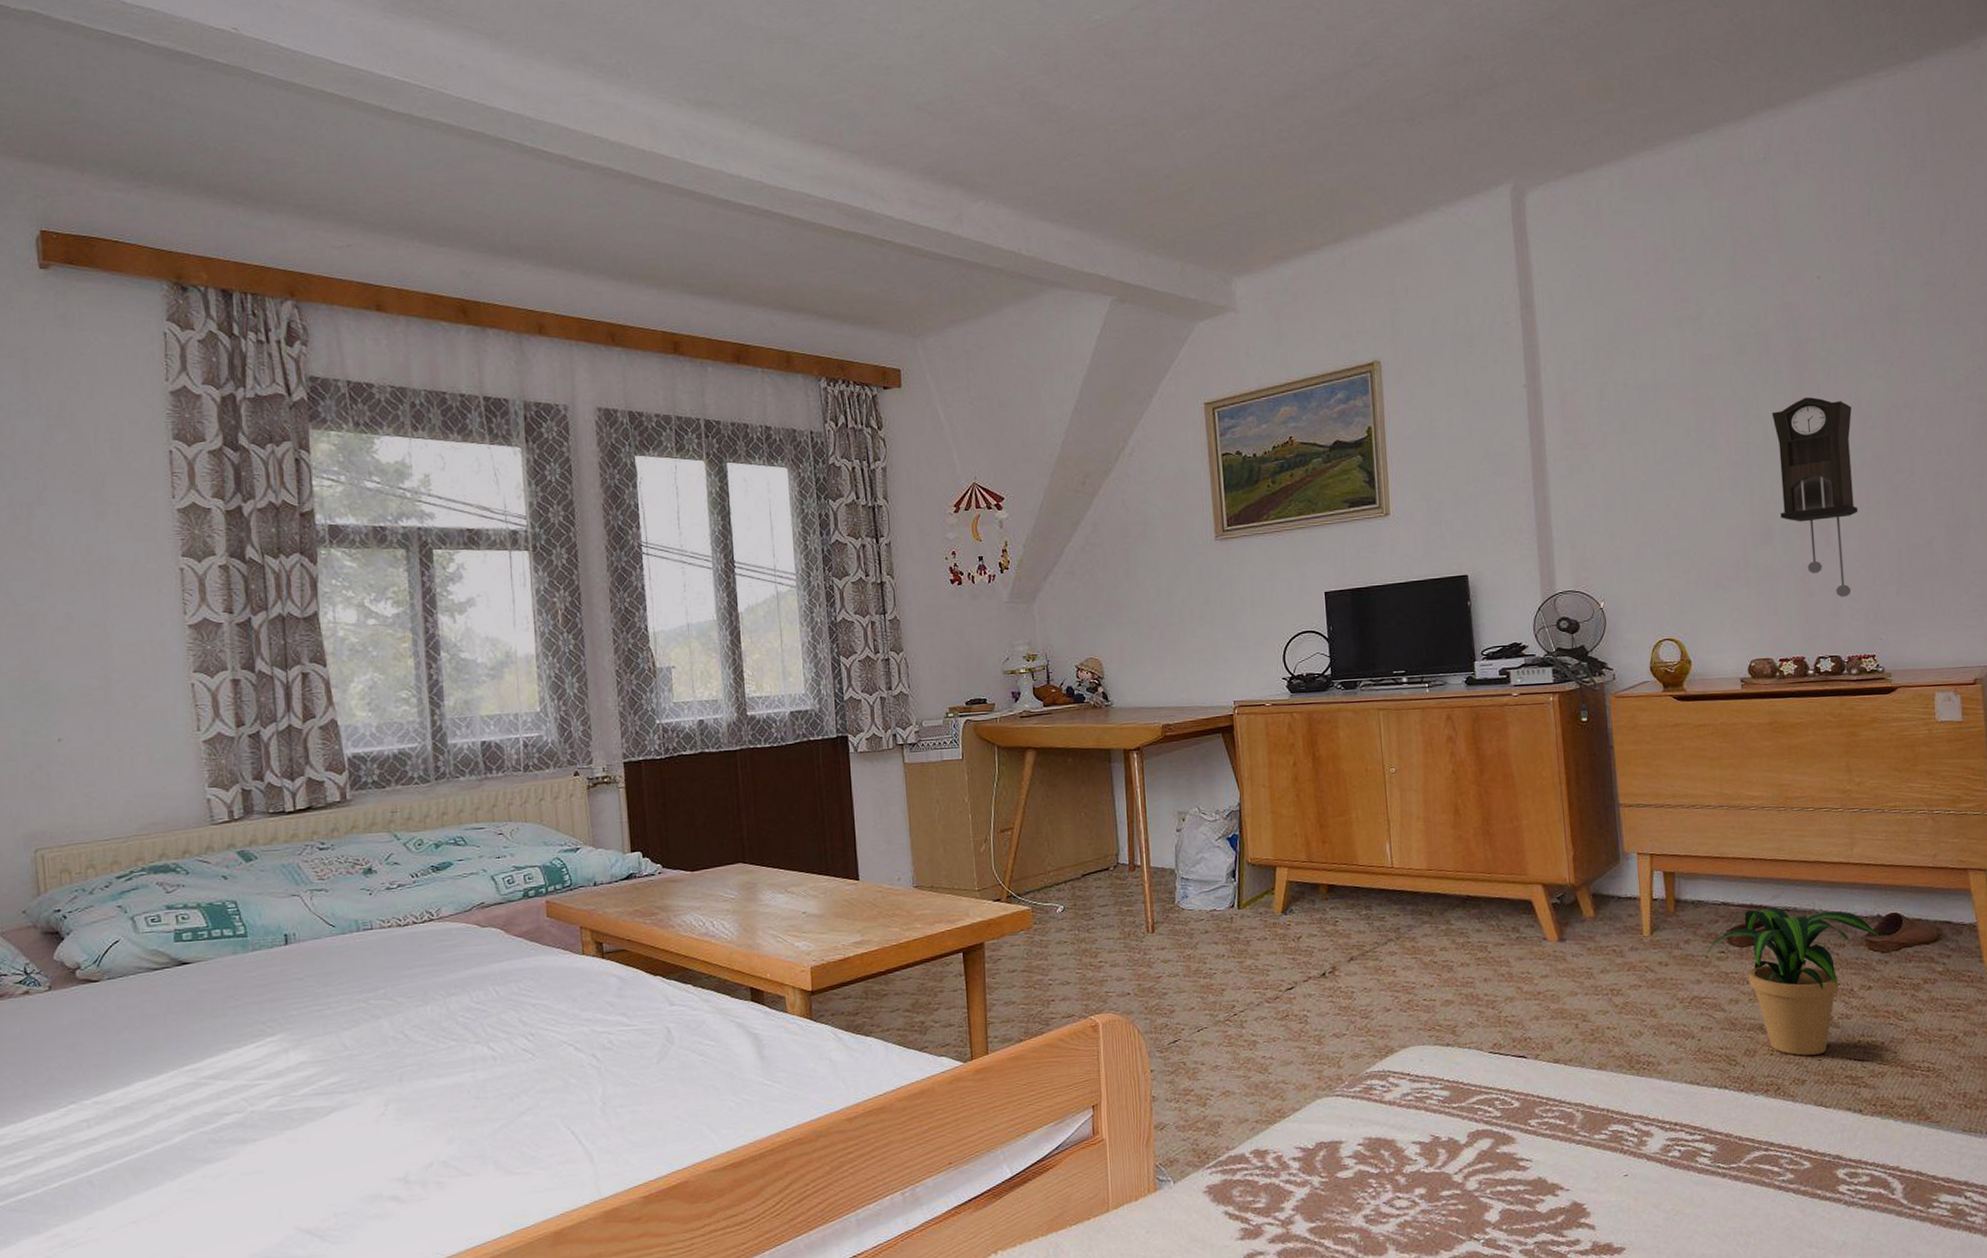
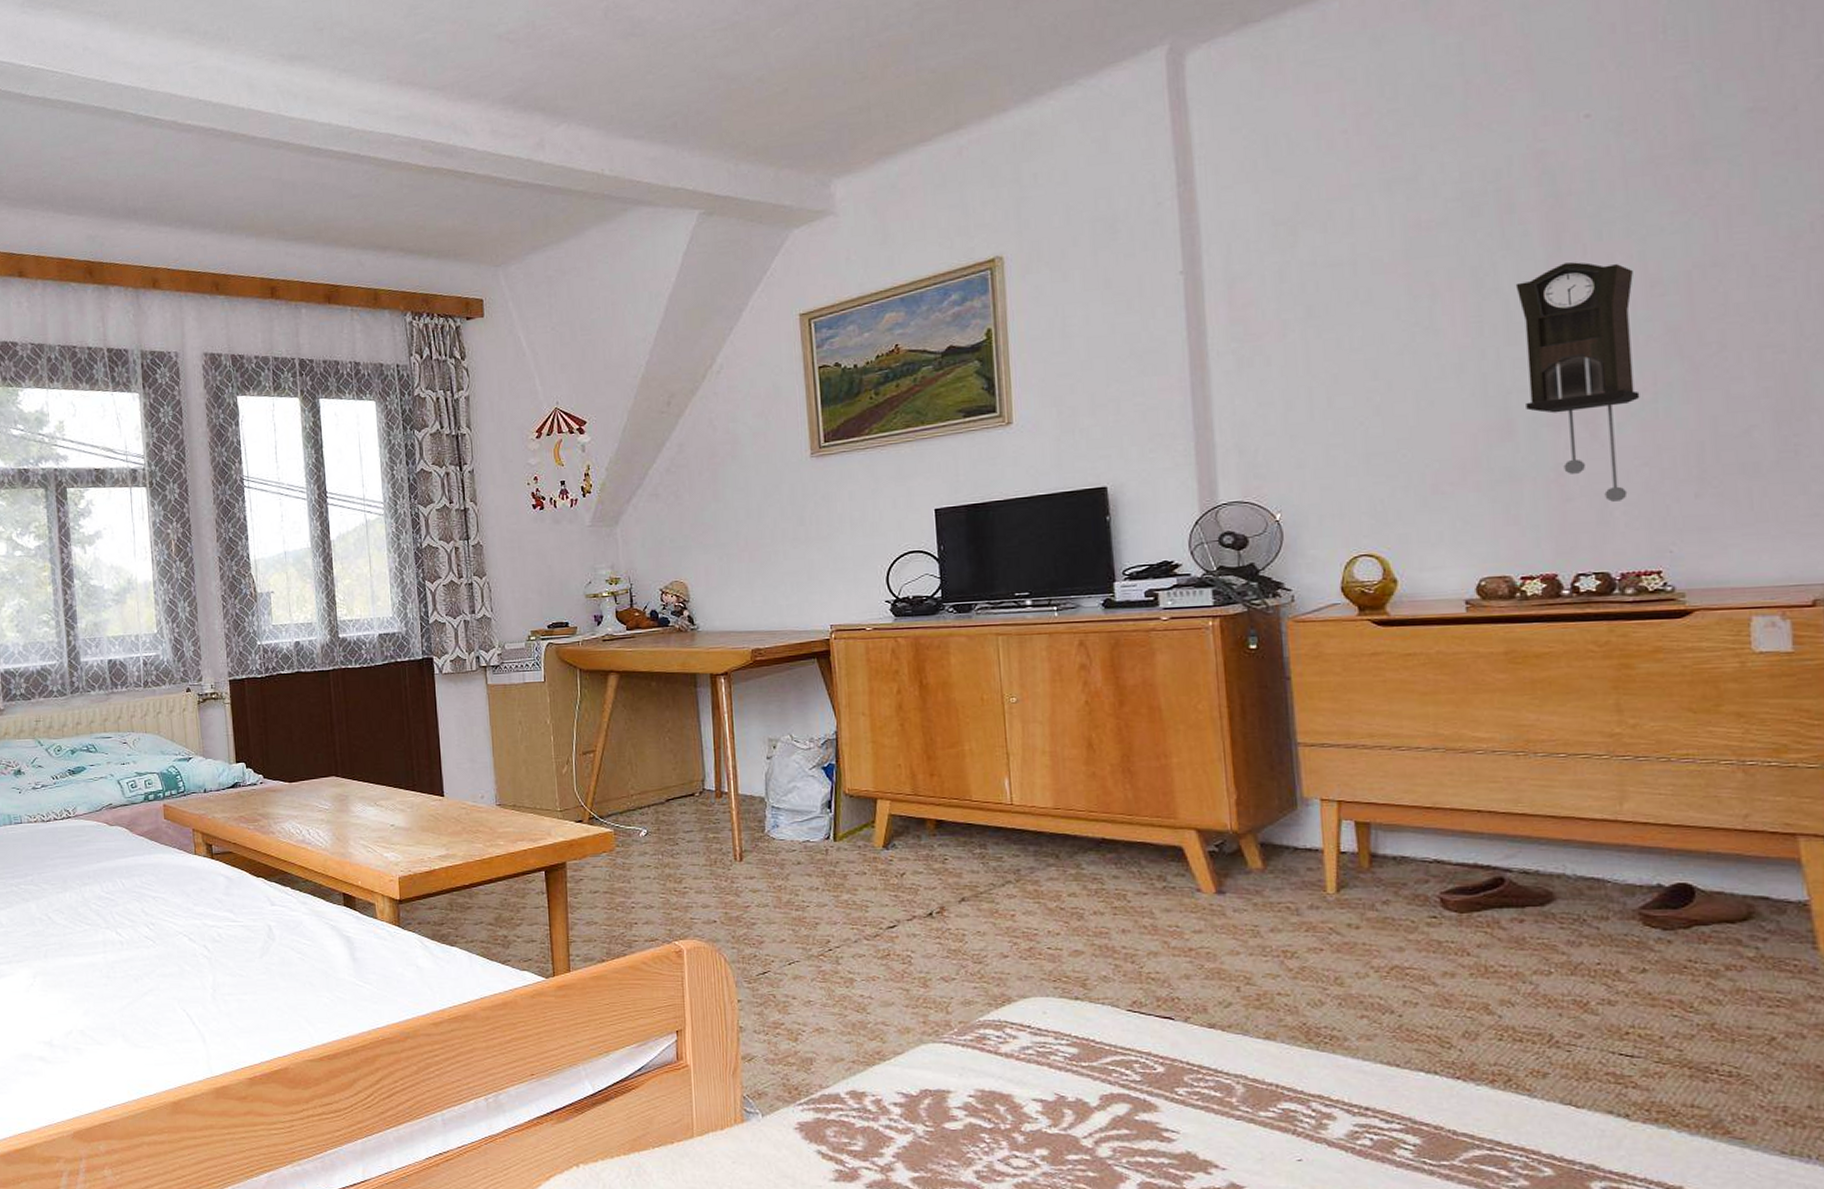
potted plant: present [1705,908,1884,1056] -> none [1410,869,1666,1044]

